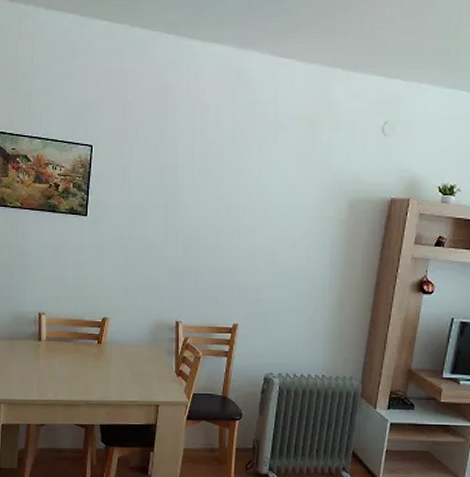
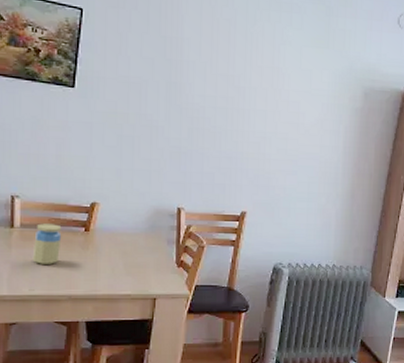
jar: none [56,337,79,373] -> present [32,223,62,264]

